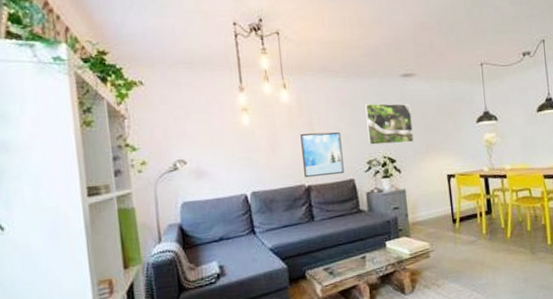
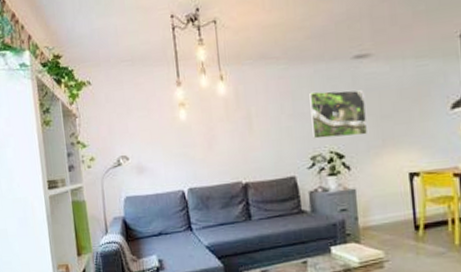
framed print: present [300,132,344,178] -> none [238,125,285,175]

